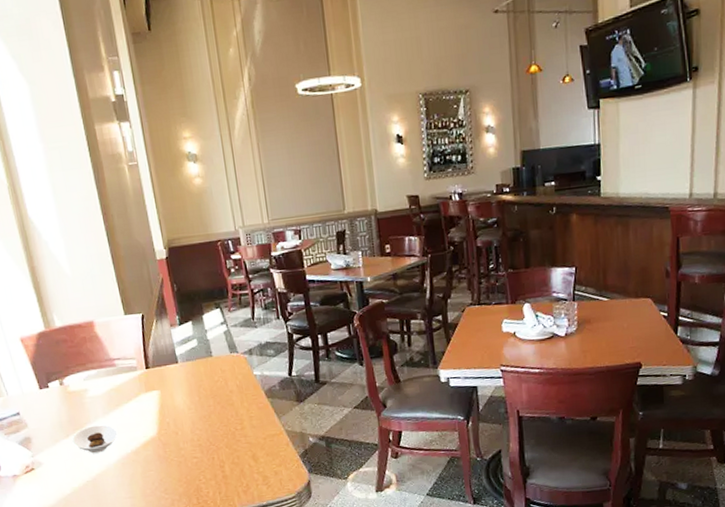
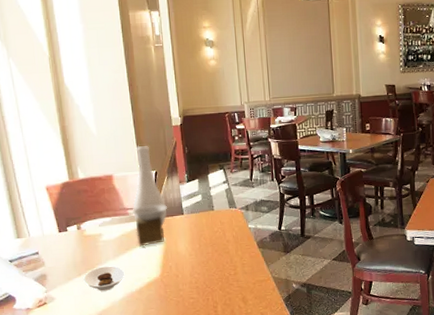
vase: none [117,285,160,402] -> present [132,145,168,247]

